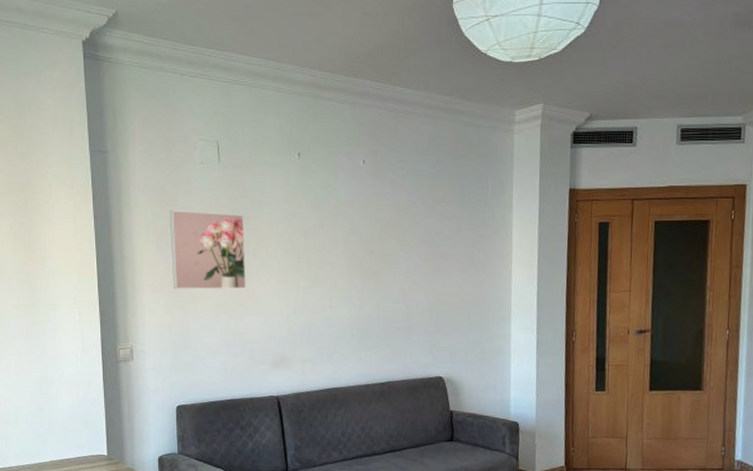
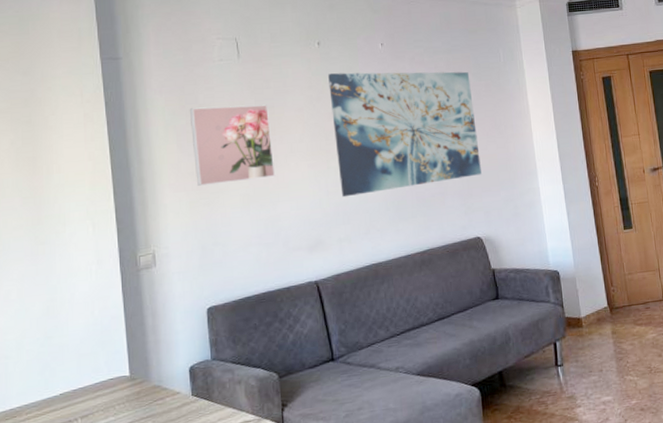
wall art: none [305,188,453,319] -> present [328,71,482,198]

